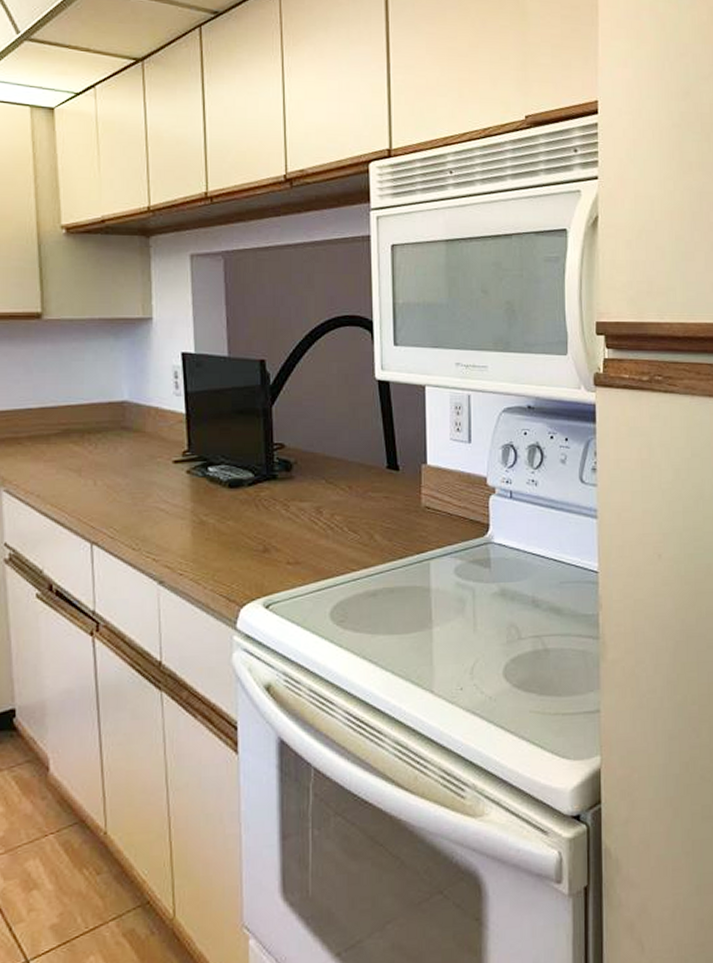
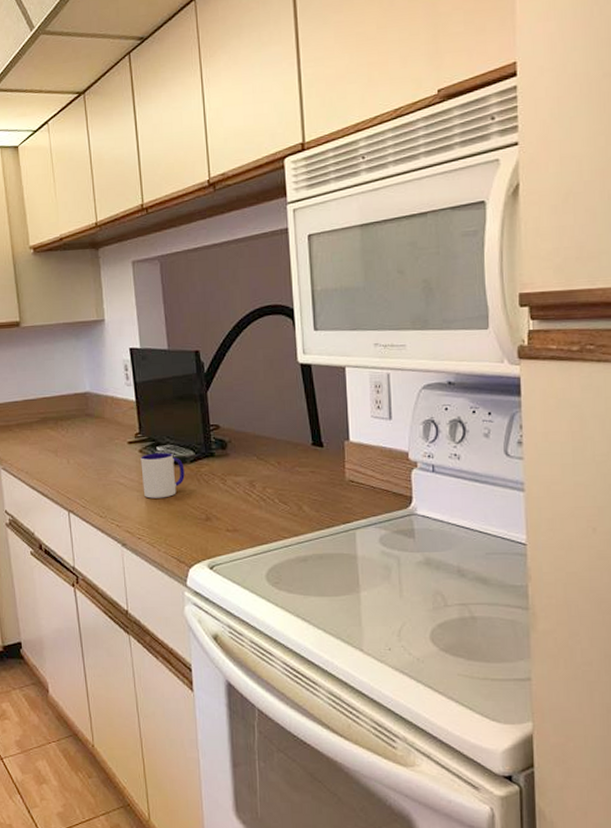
mug: none [188,474,241,527] -> present [140,453,185,499]

